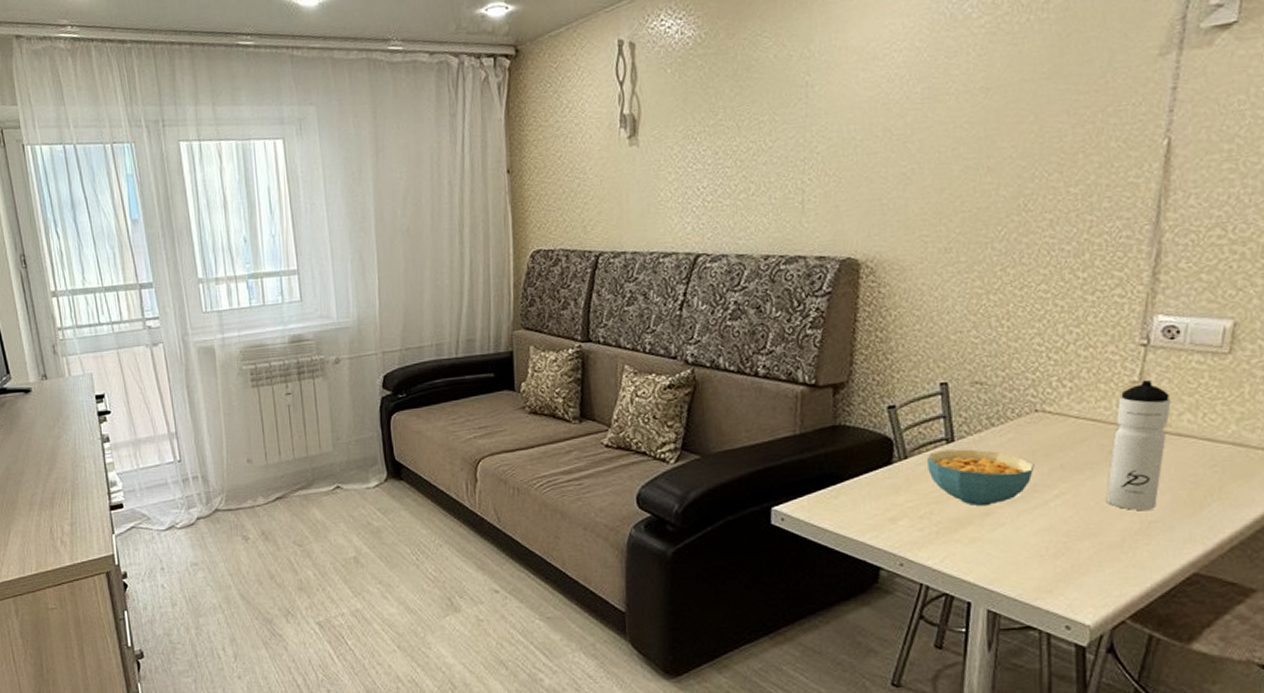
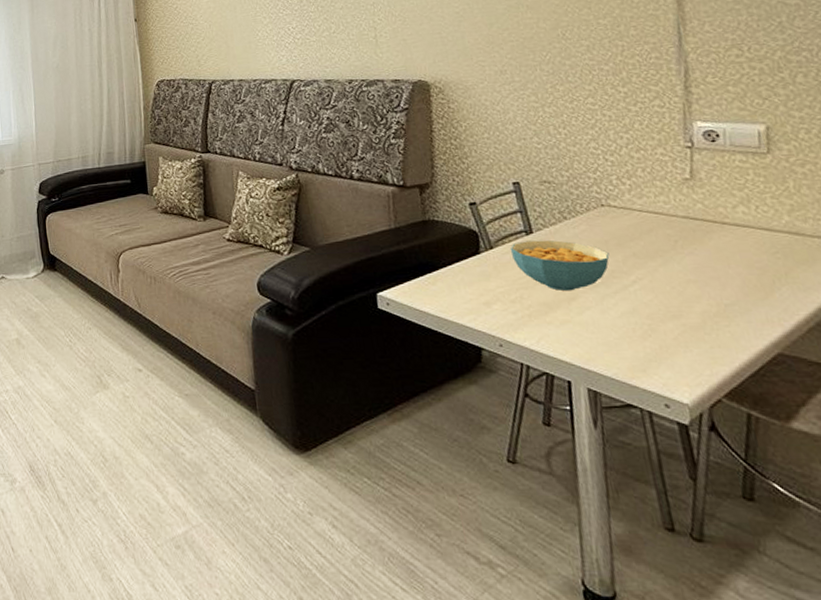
water bottle: present [1106,379,1172,510] -> none [674,177,729,294]

